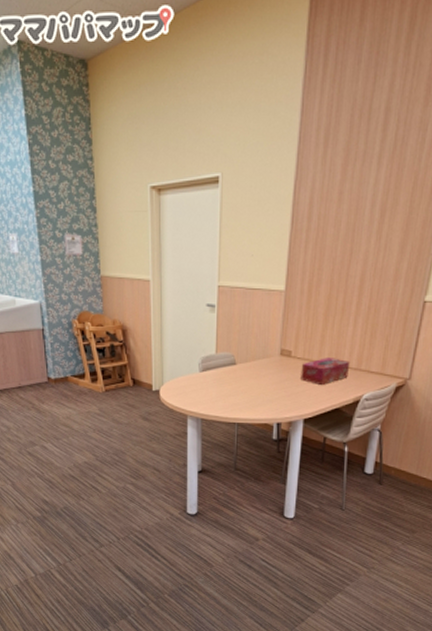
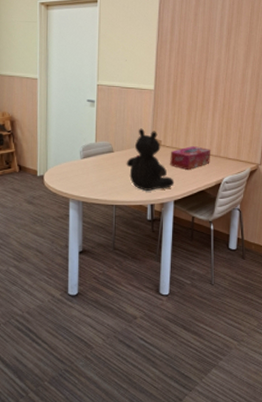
teddy bear: none [250,337,305,408] -> present [126,128,175,191]

